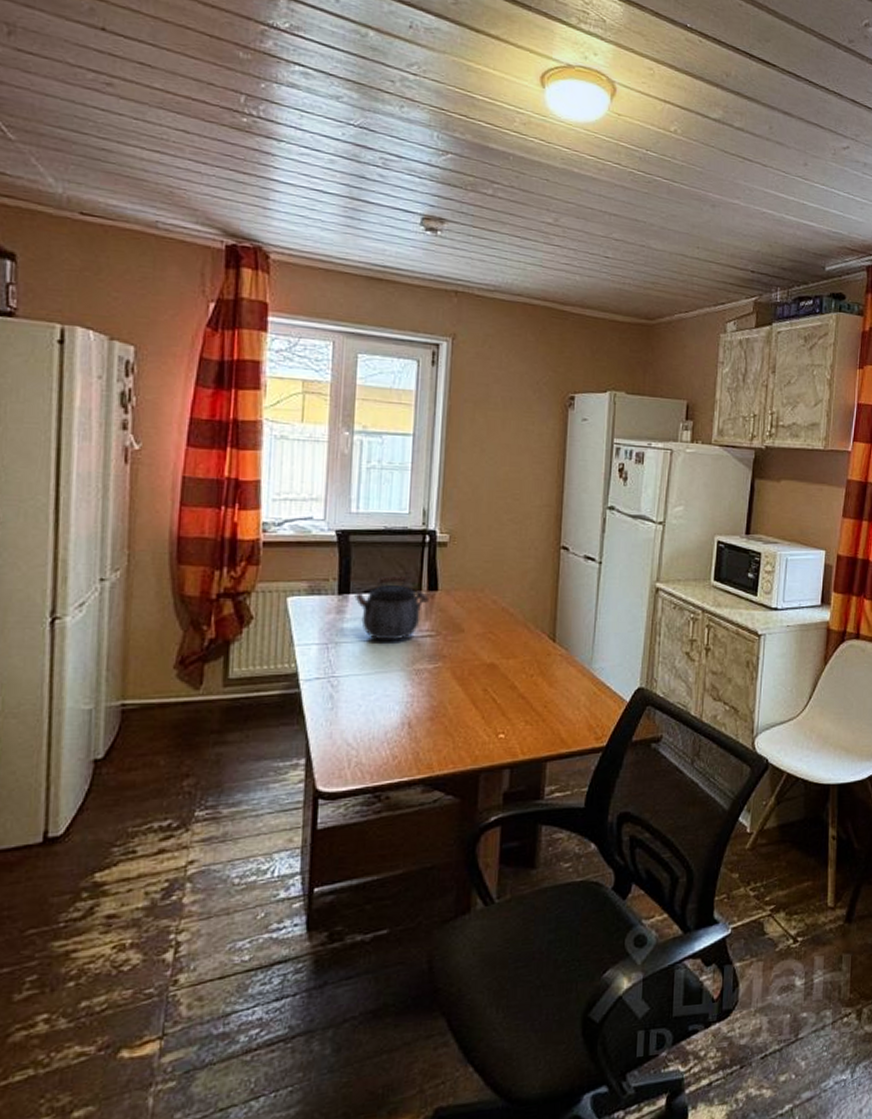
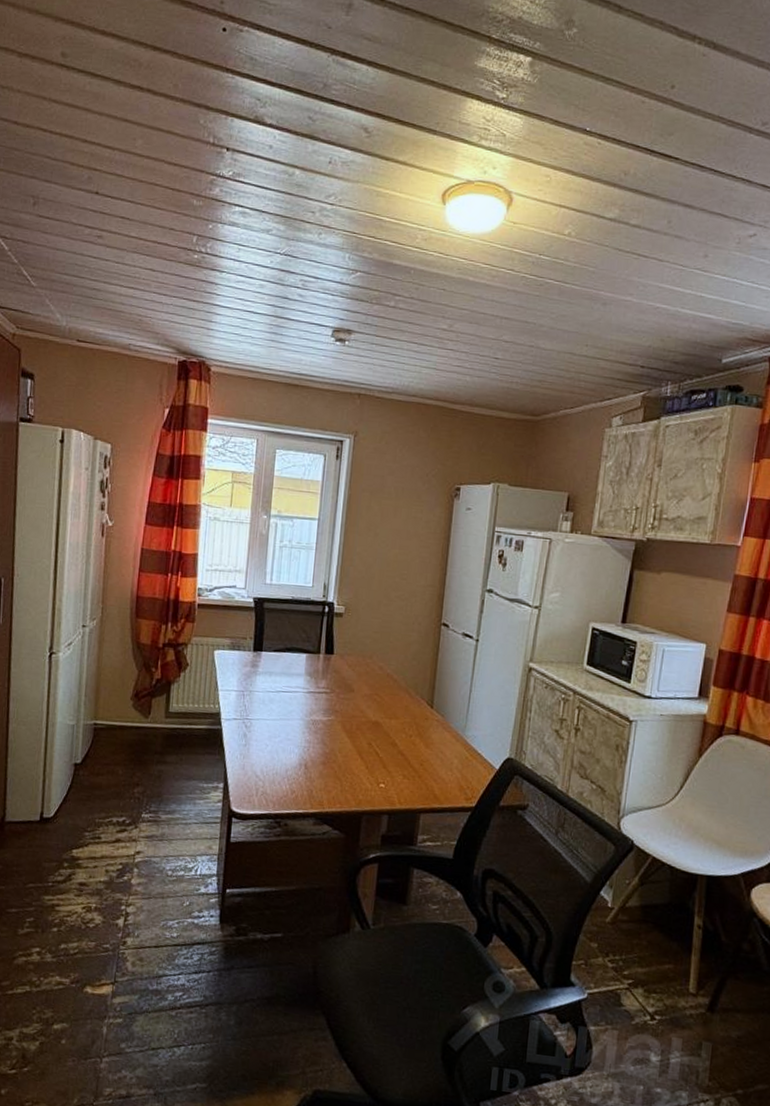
kettle: present [354,575,429,640] -> none [266,638,326,694]

